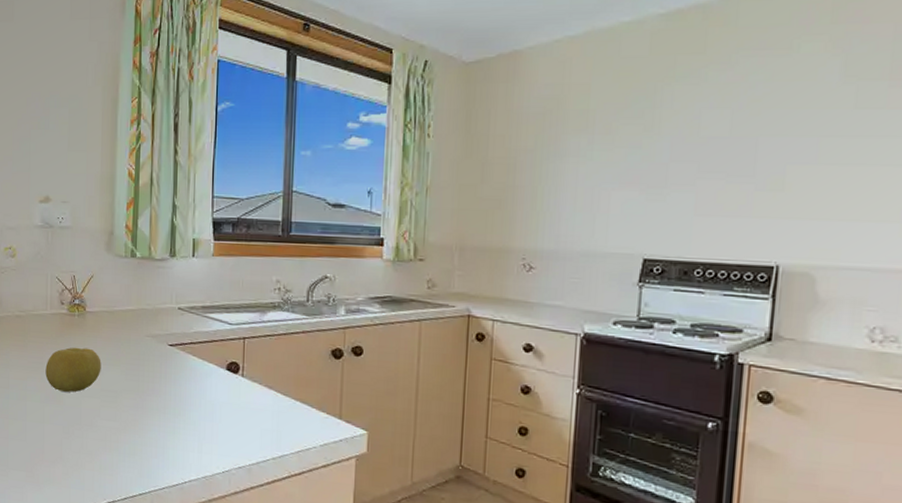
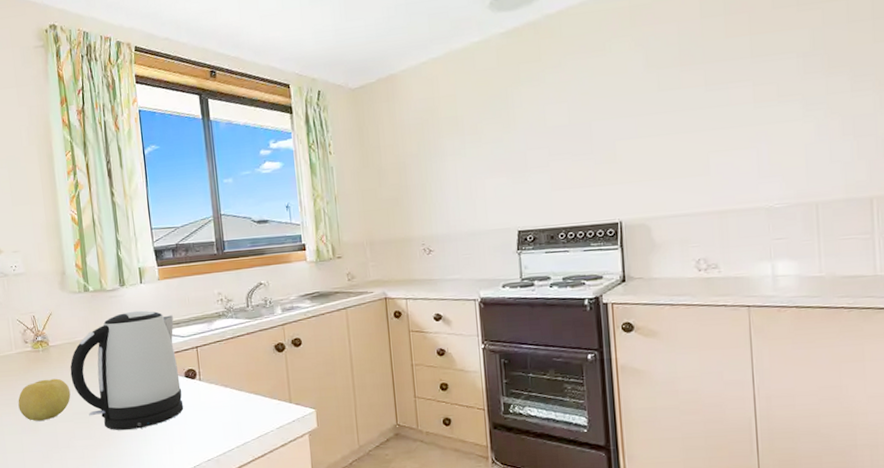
kettle: none [104,286,223,419] -> present [70,310,184,431]

